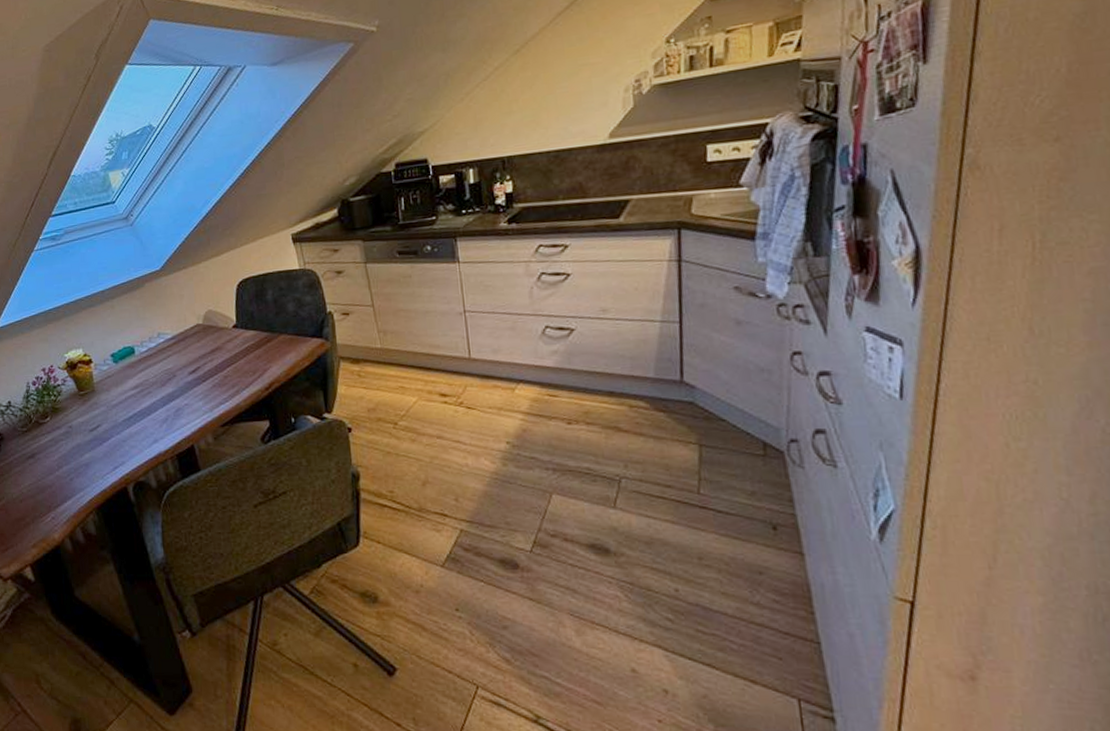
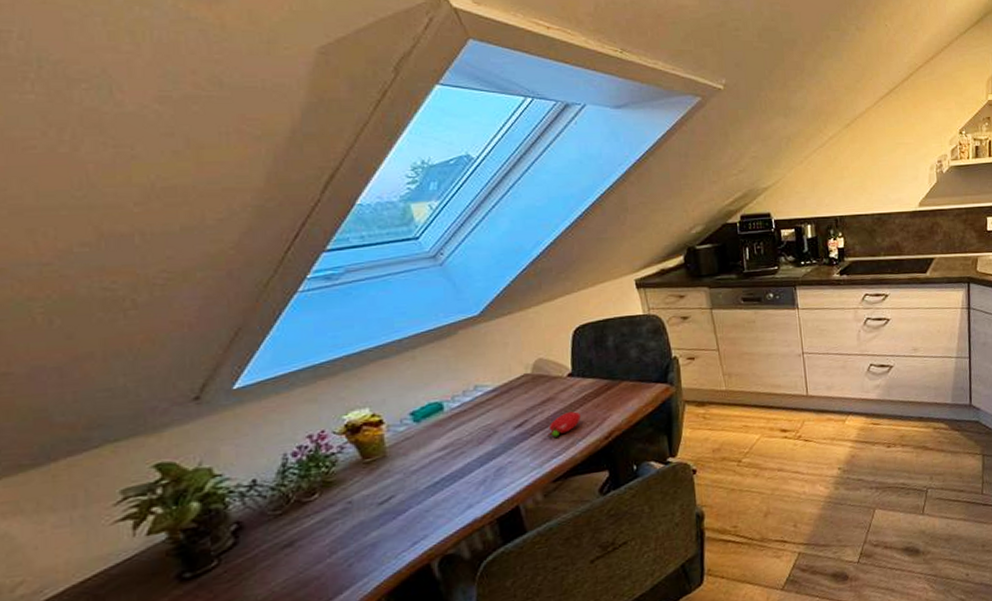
fruit: none [216,361,244,385] -> present [547,411,581,437]

